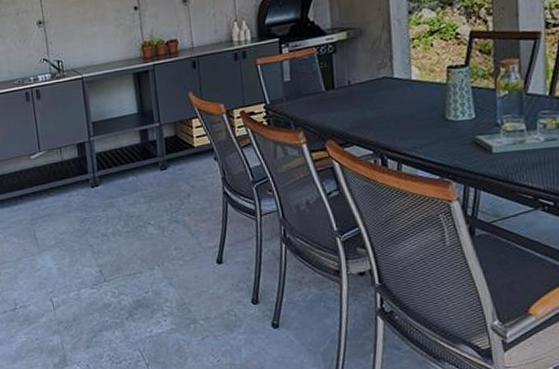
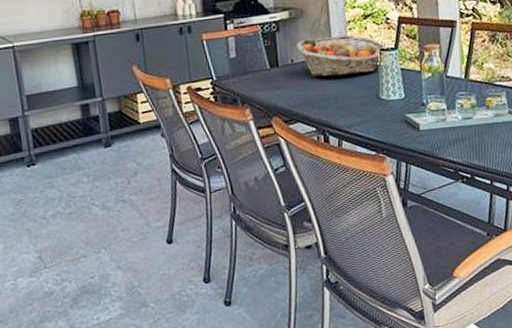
fruit basket: none [354,53,454,99] -> present [296,35,385,77]

